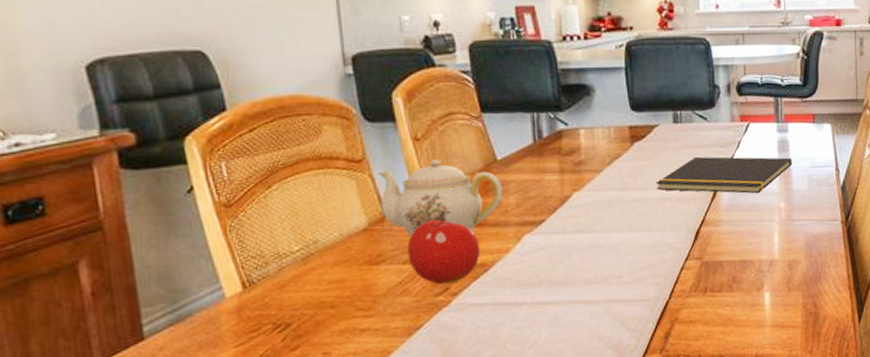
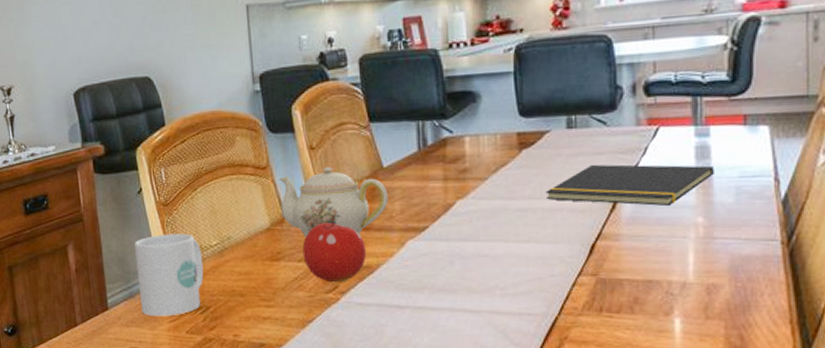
mug: none [182,239,283,342] -> present [134,233,204,317]

